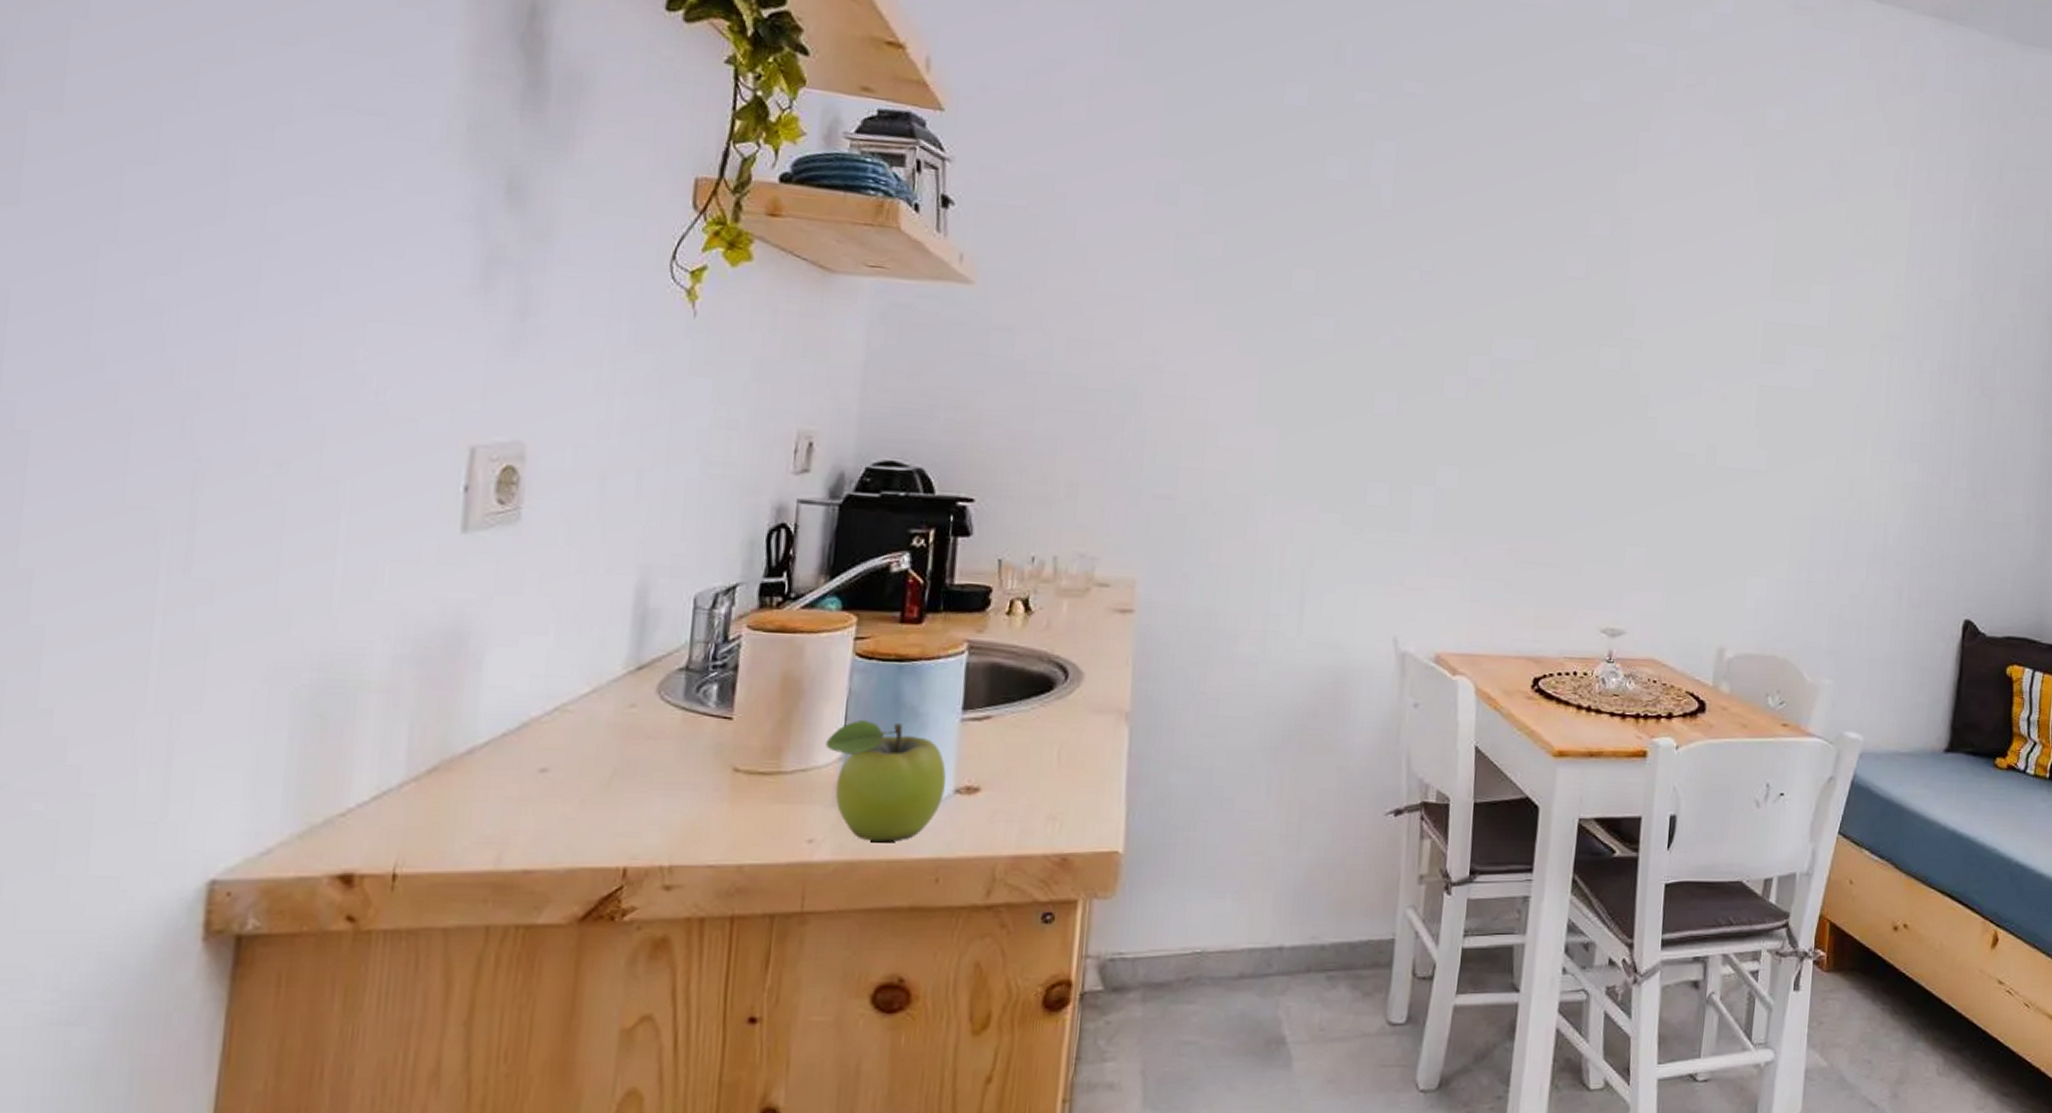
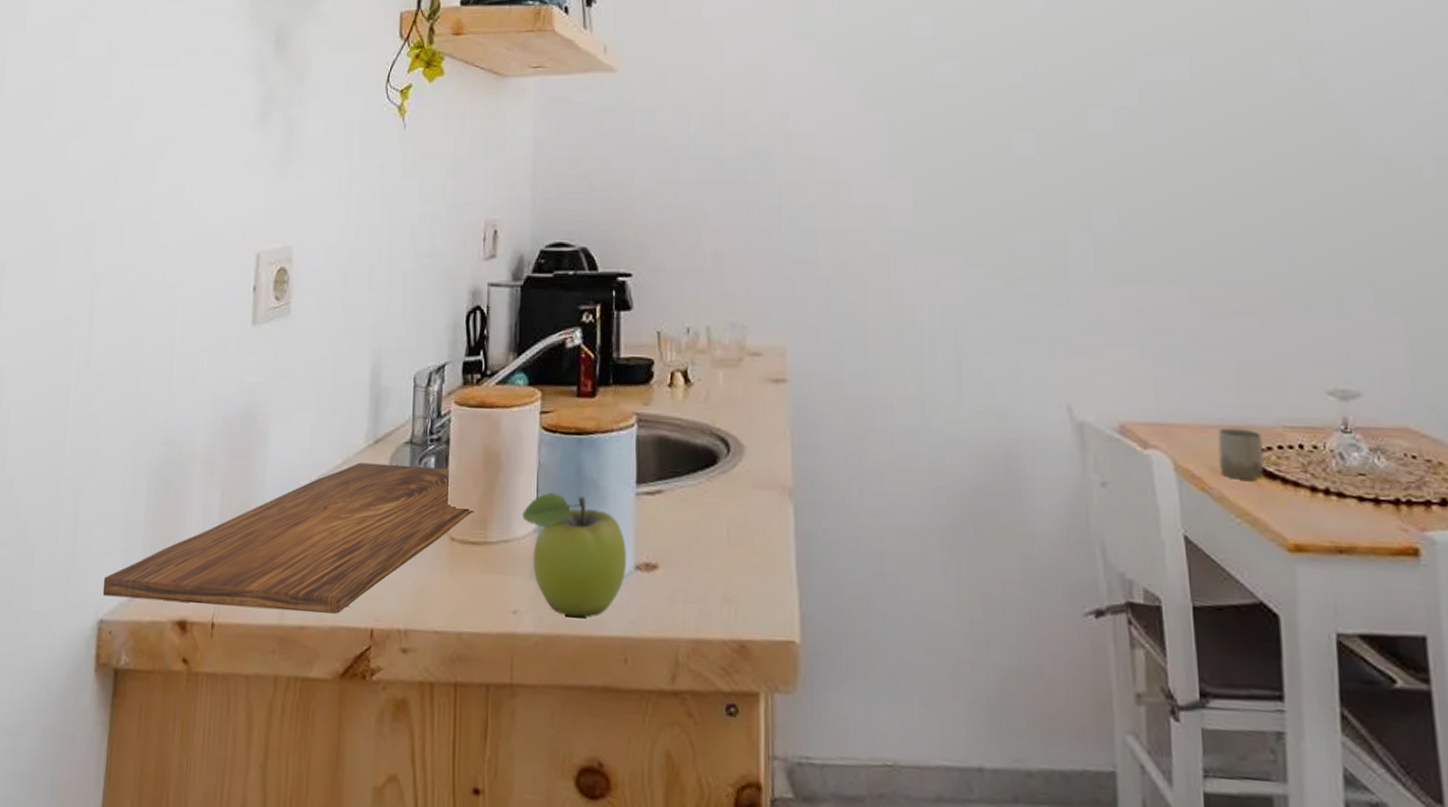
cutting board: none [215,690,765,856] -> present [102,462,473,614]
cup: none [1510,658,1547,701] -> present [1217,428,1264,481]

